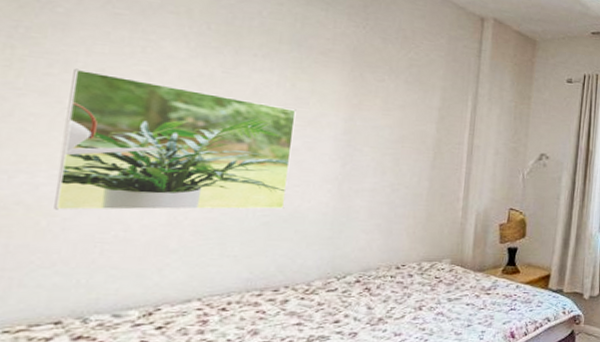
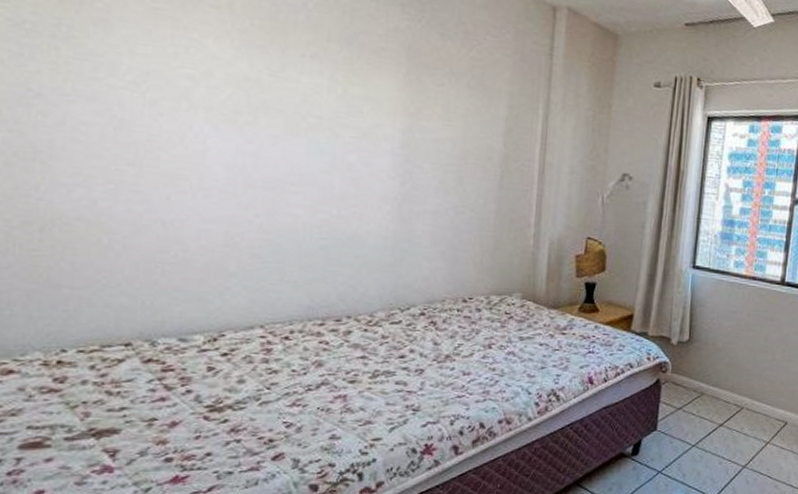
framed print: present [54,68,296,211] -> none [114,72,350,232]

